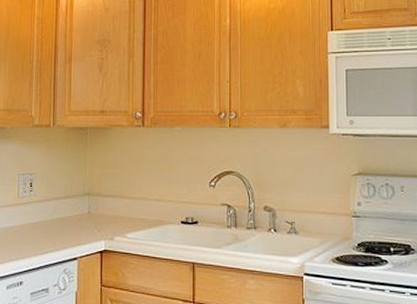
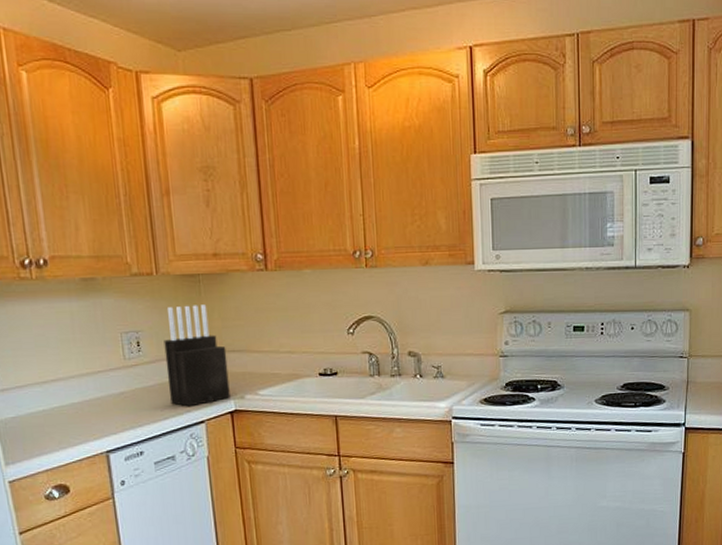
knife block: none [51,153,103,244] -> present [164,304,230,407]

